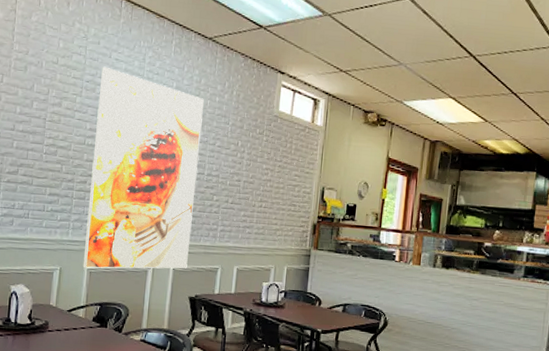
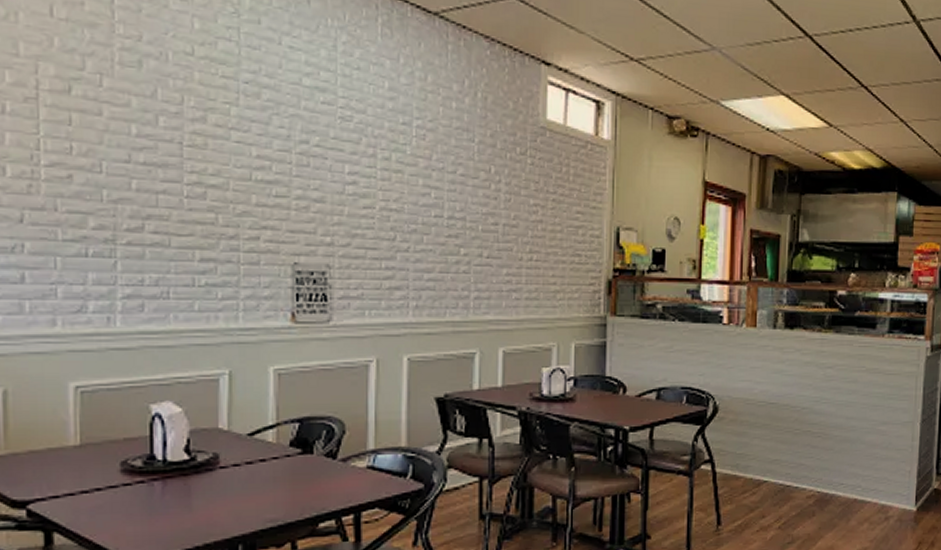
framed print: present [83,66,204,269] -> none [265,58,434,369]

